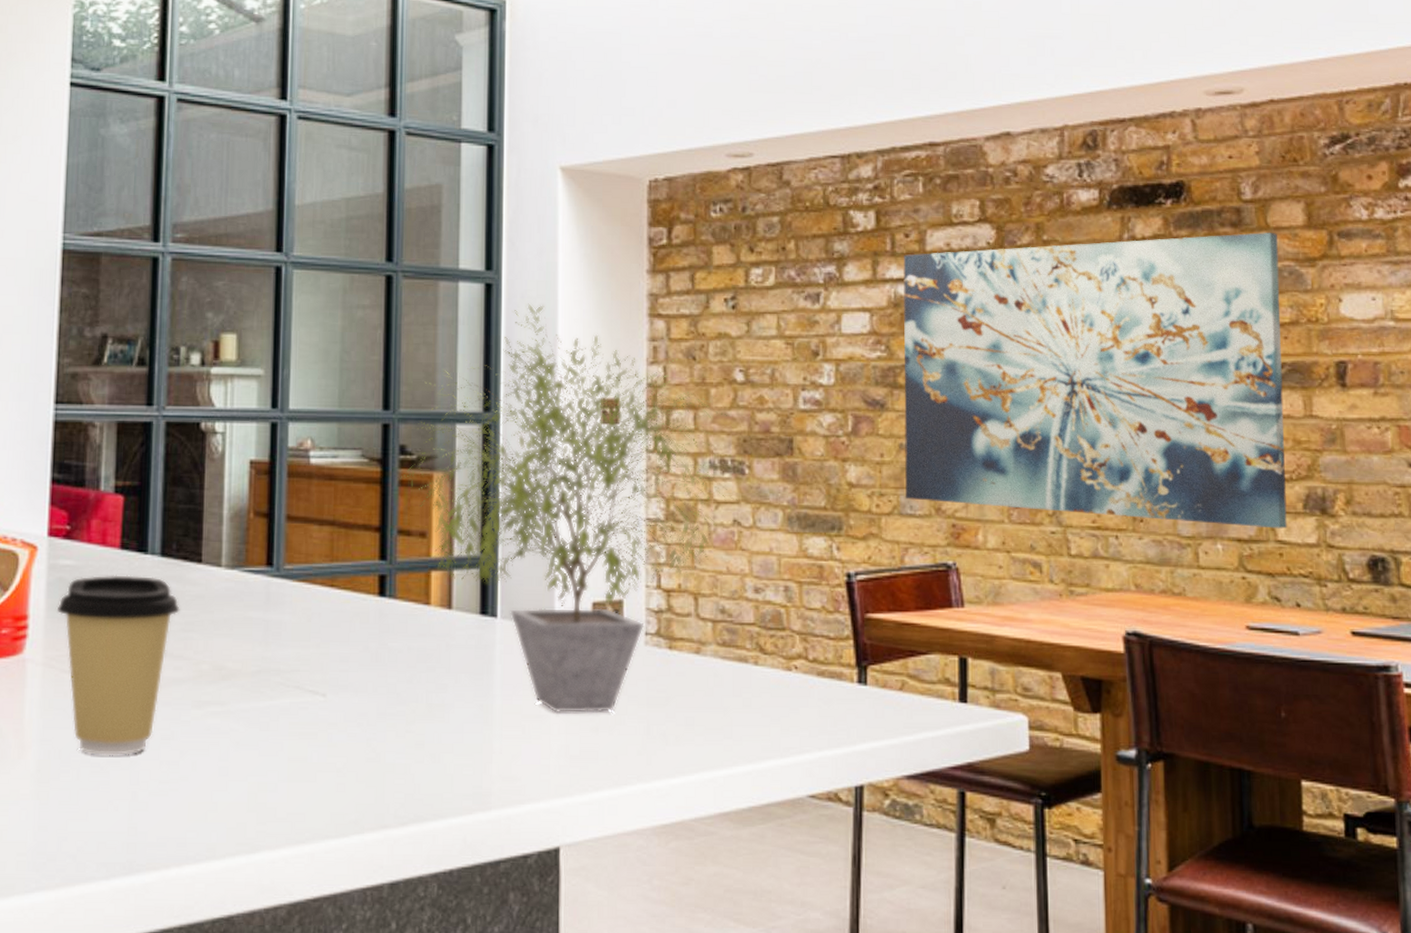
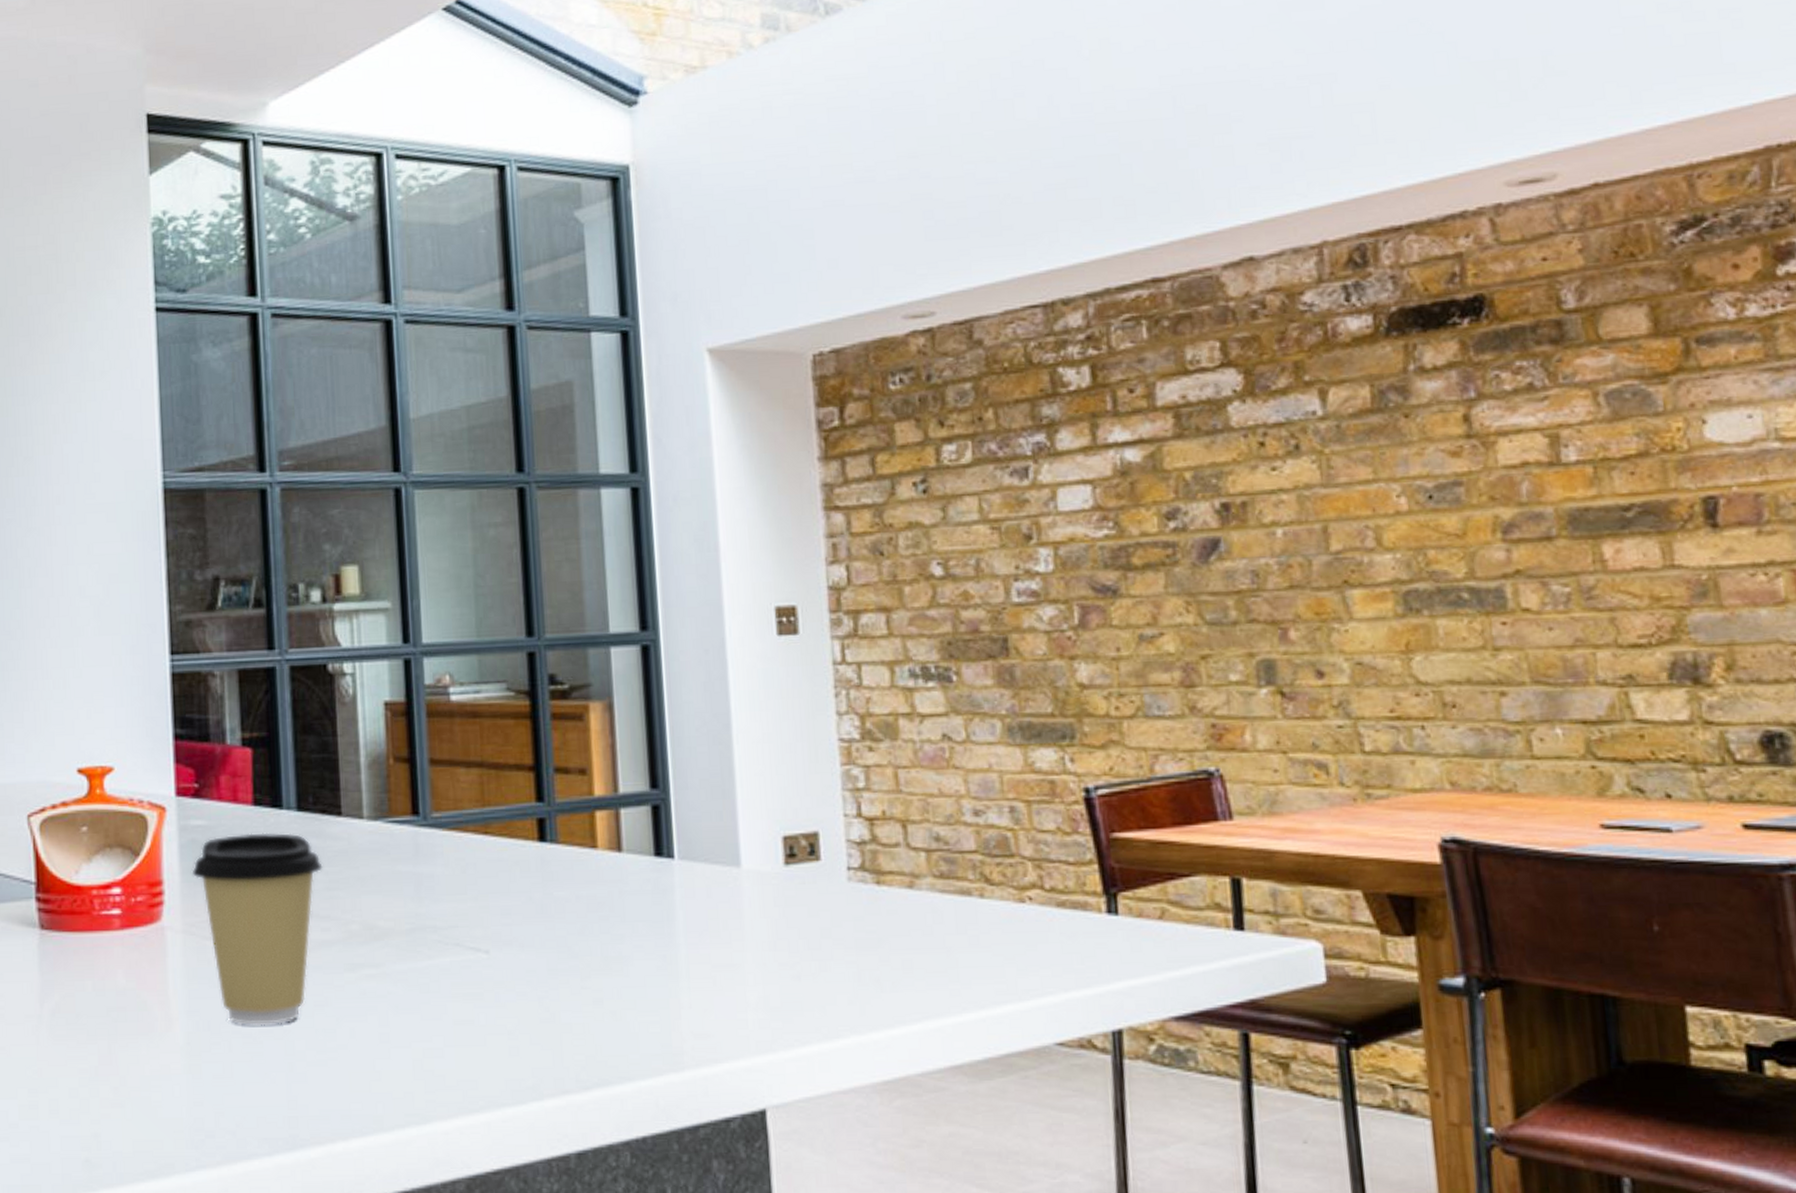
potted plant: present [396,303,738,714] -> none [548,506,946,962]
wall art: present [903,233,1287,529] -> none [1128,346,1648,706]

